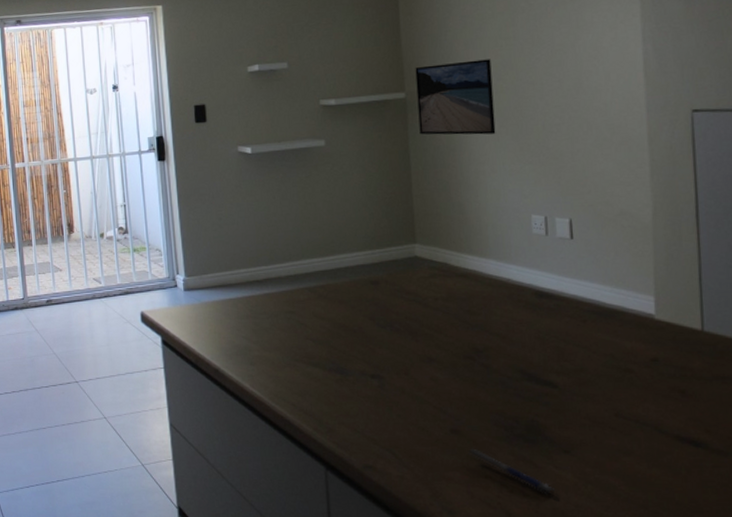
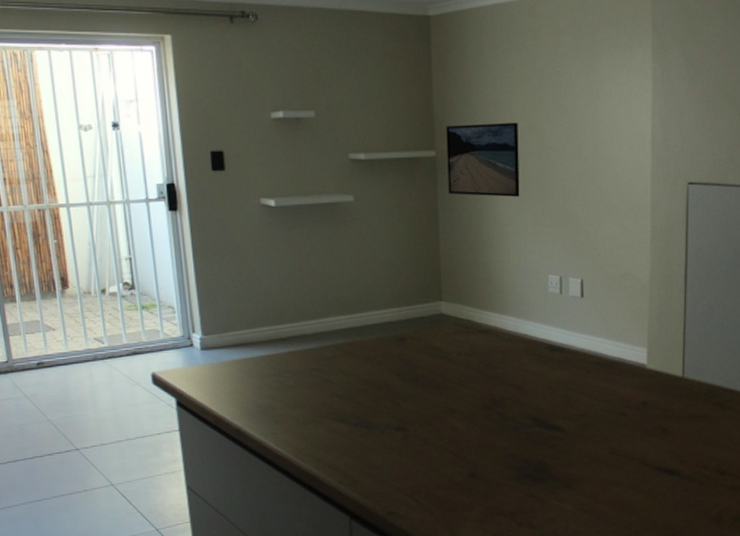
pen: present [468,448,554,495] -> none [483,489,556,525]

